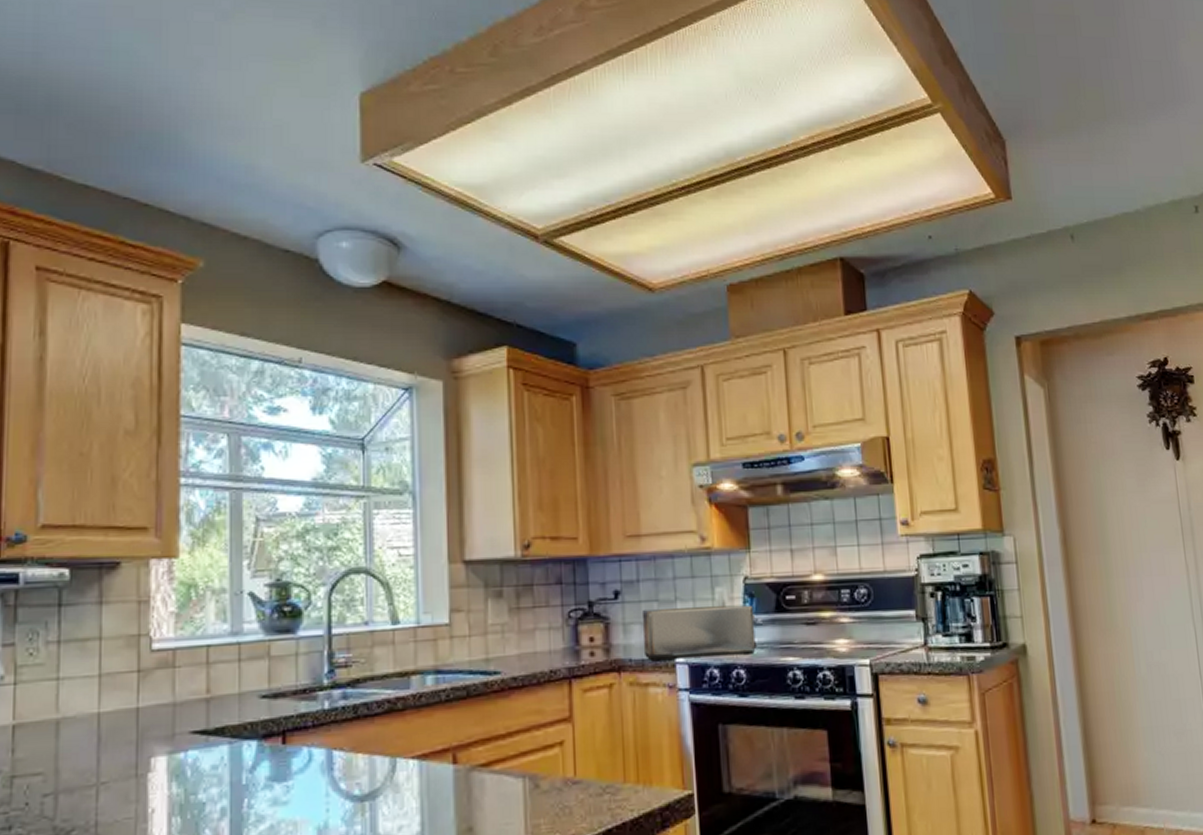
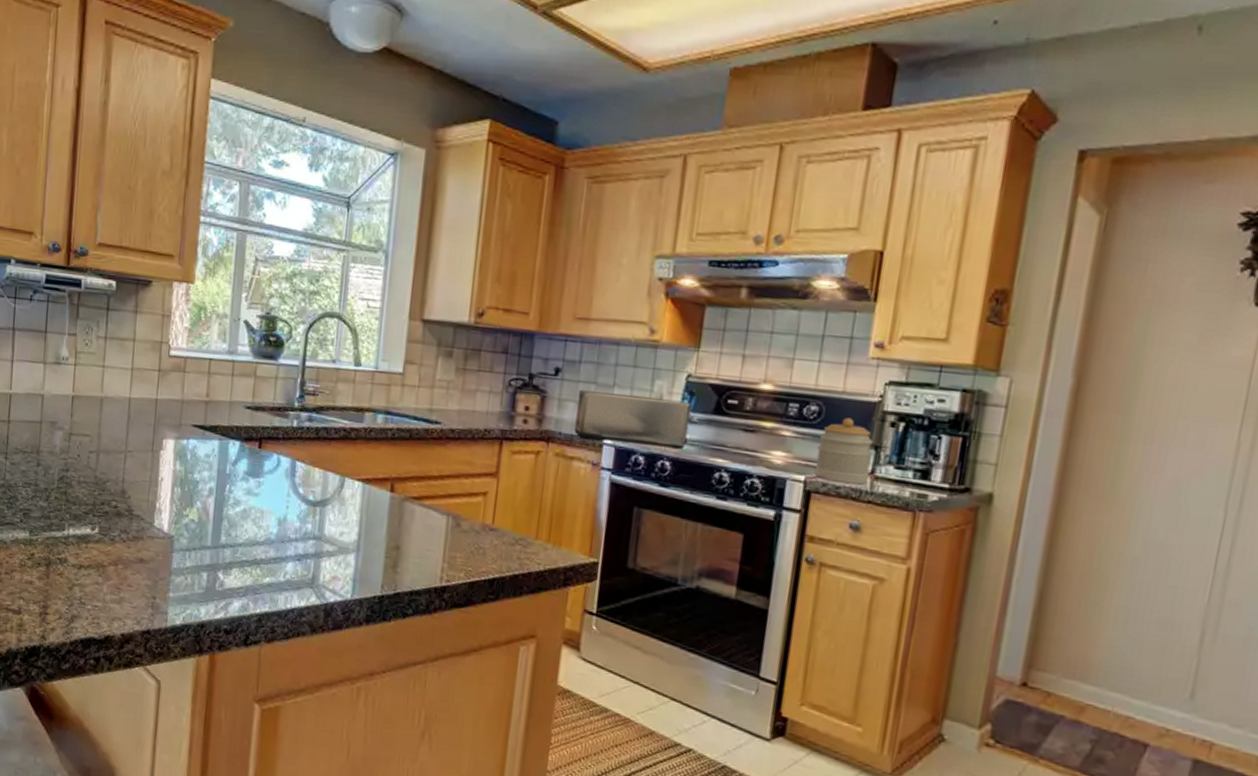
jar: none [873,595,923,661] -> present [814,417,874,485]

